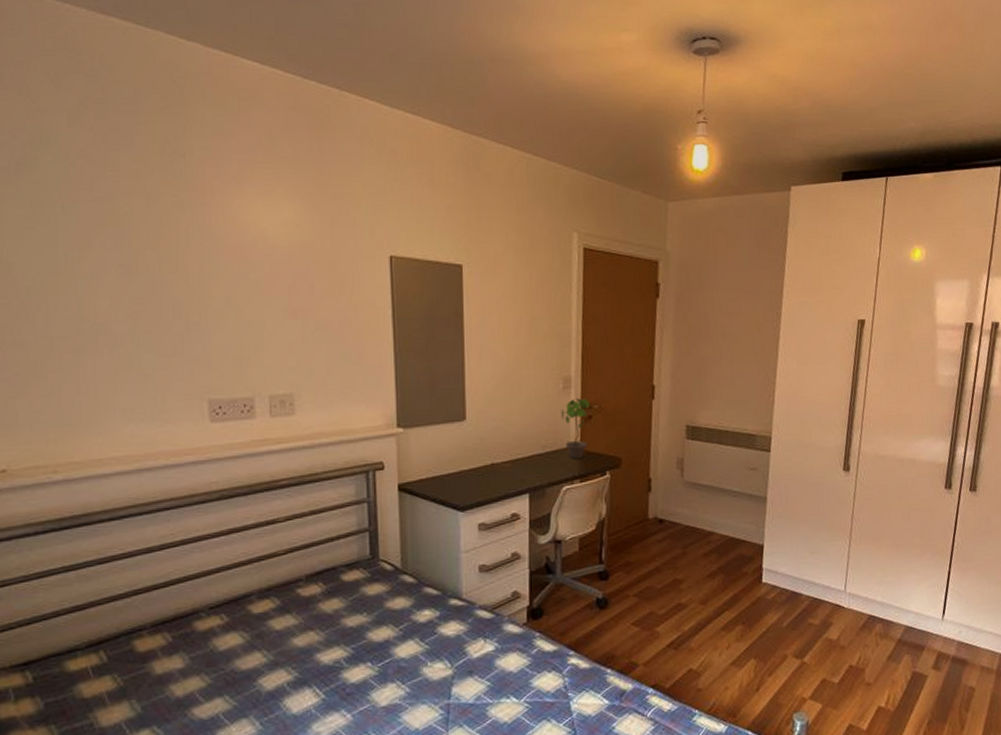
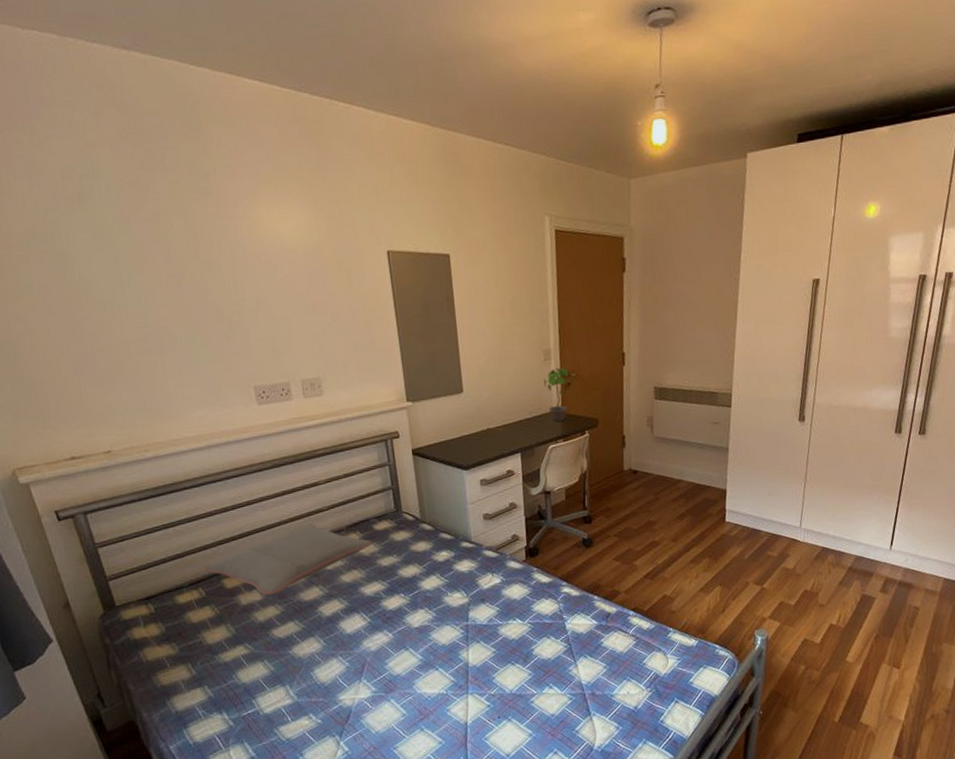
pillow: none [110,572,338,663] -> present [204,524,373,596]

